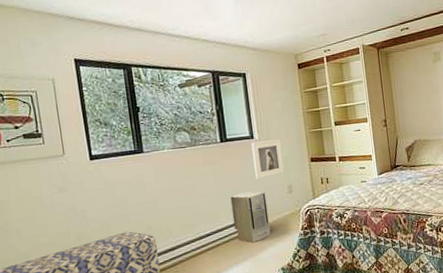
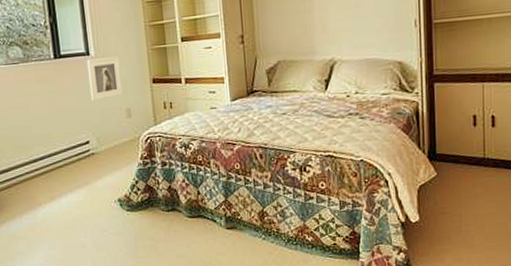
air purifier: present [230,191,271,243] -> none [64,114,107,169]

